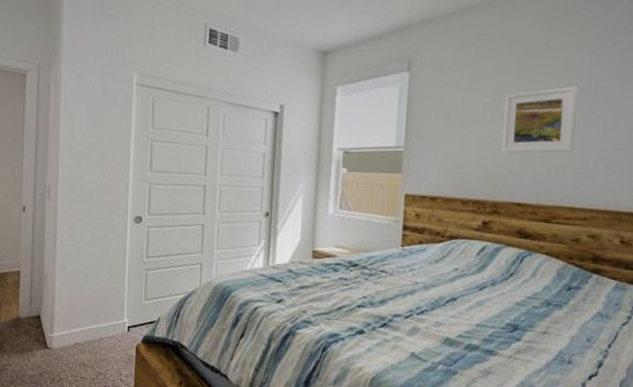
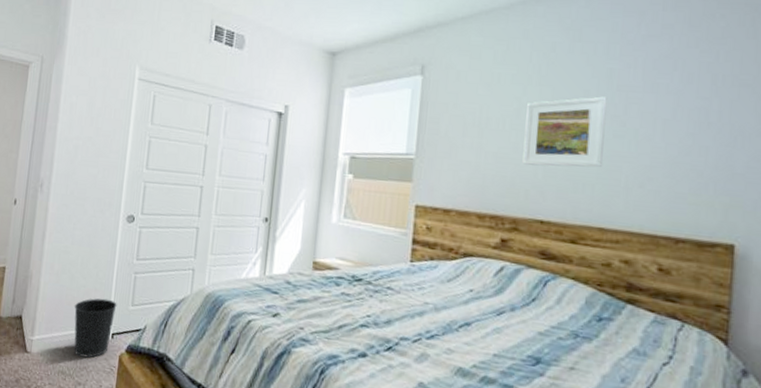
wastebasket: none [89,295,131,350] -> present [74,298,117,358]

